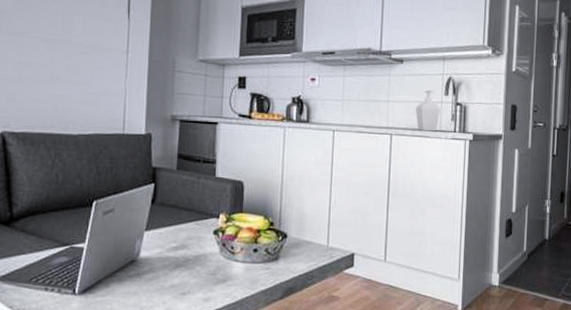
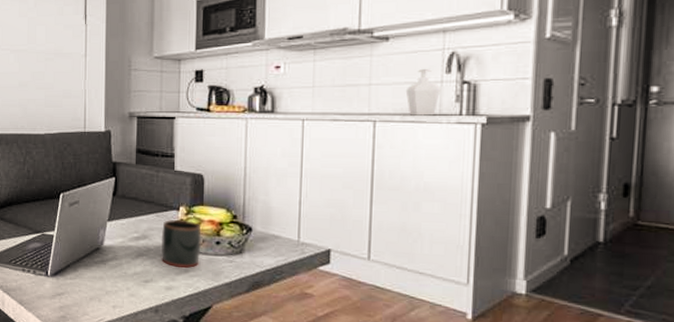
mug: none [200,228,240,278] -> present [161,220,202,269]

